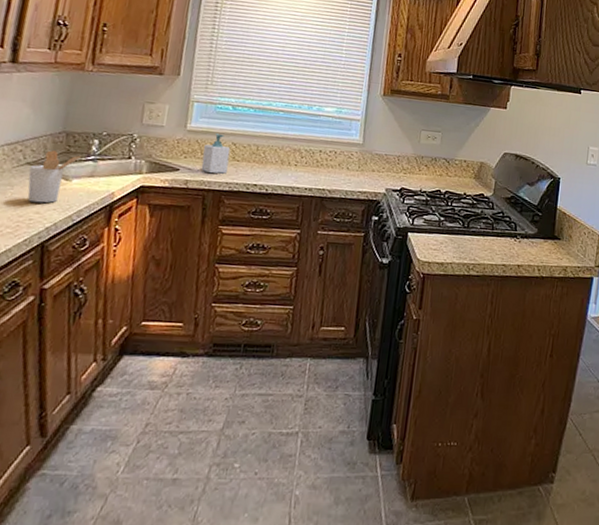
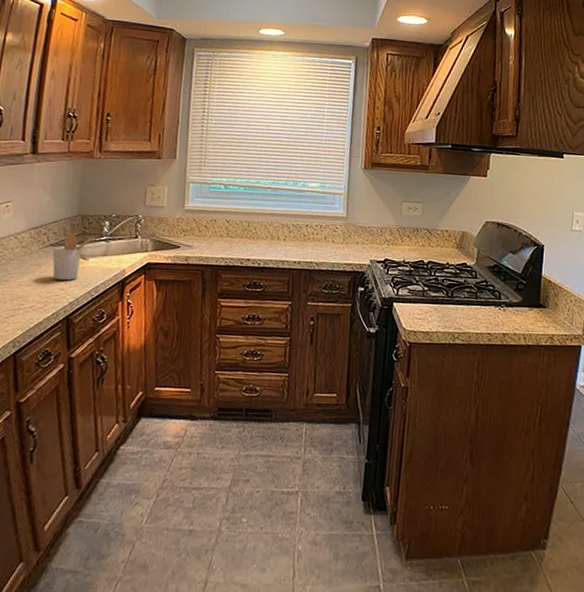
soap bottle: present [200,133,231,174] -> none [199,212,225,250]

